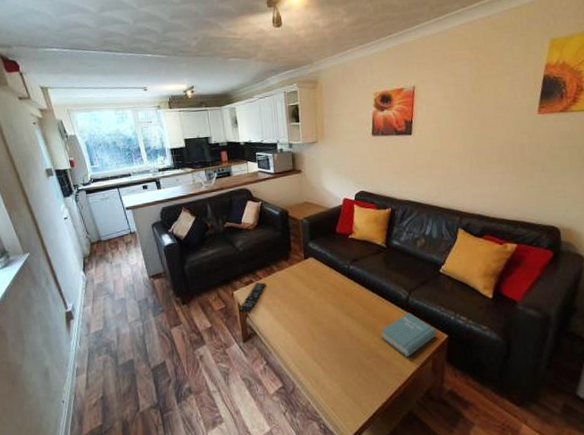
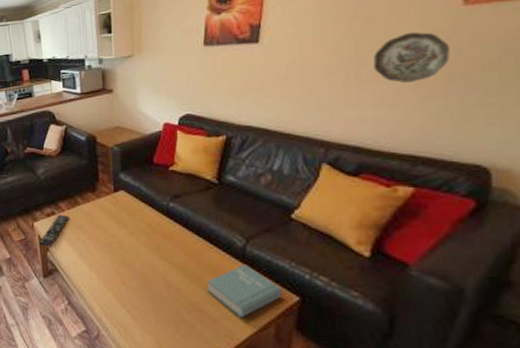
decorative plate: none [487,131,533,168] -> present [373,31,450,83]

